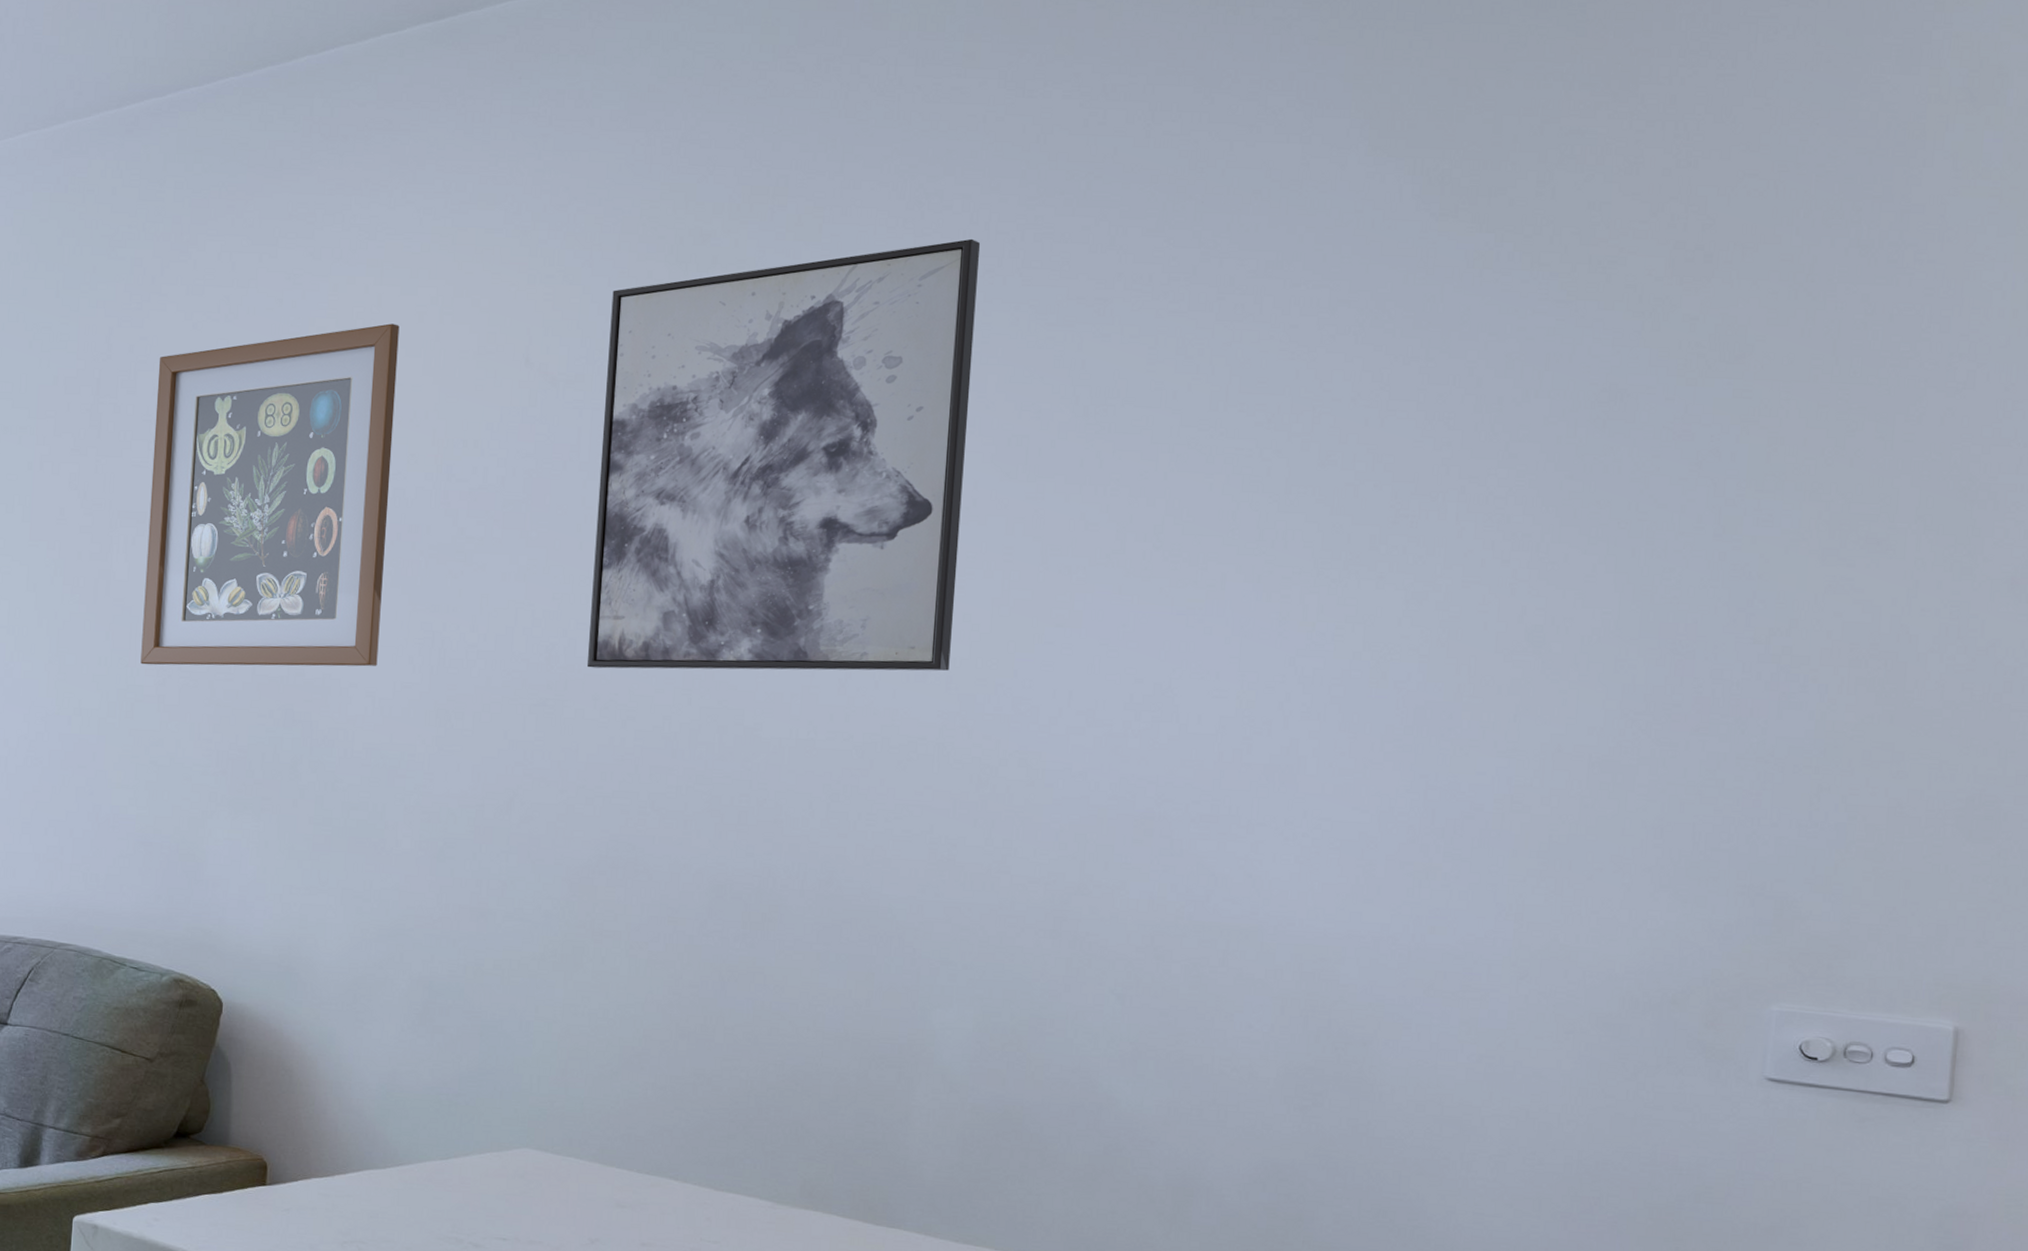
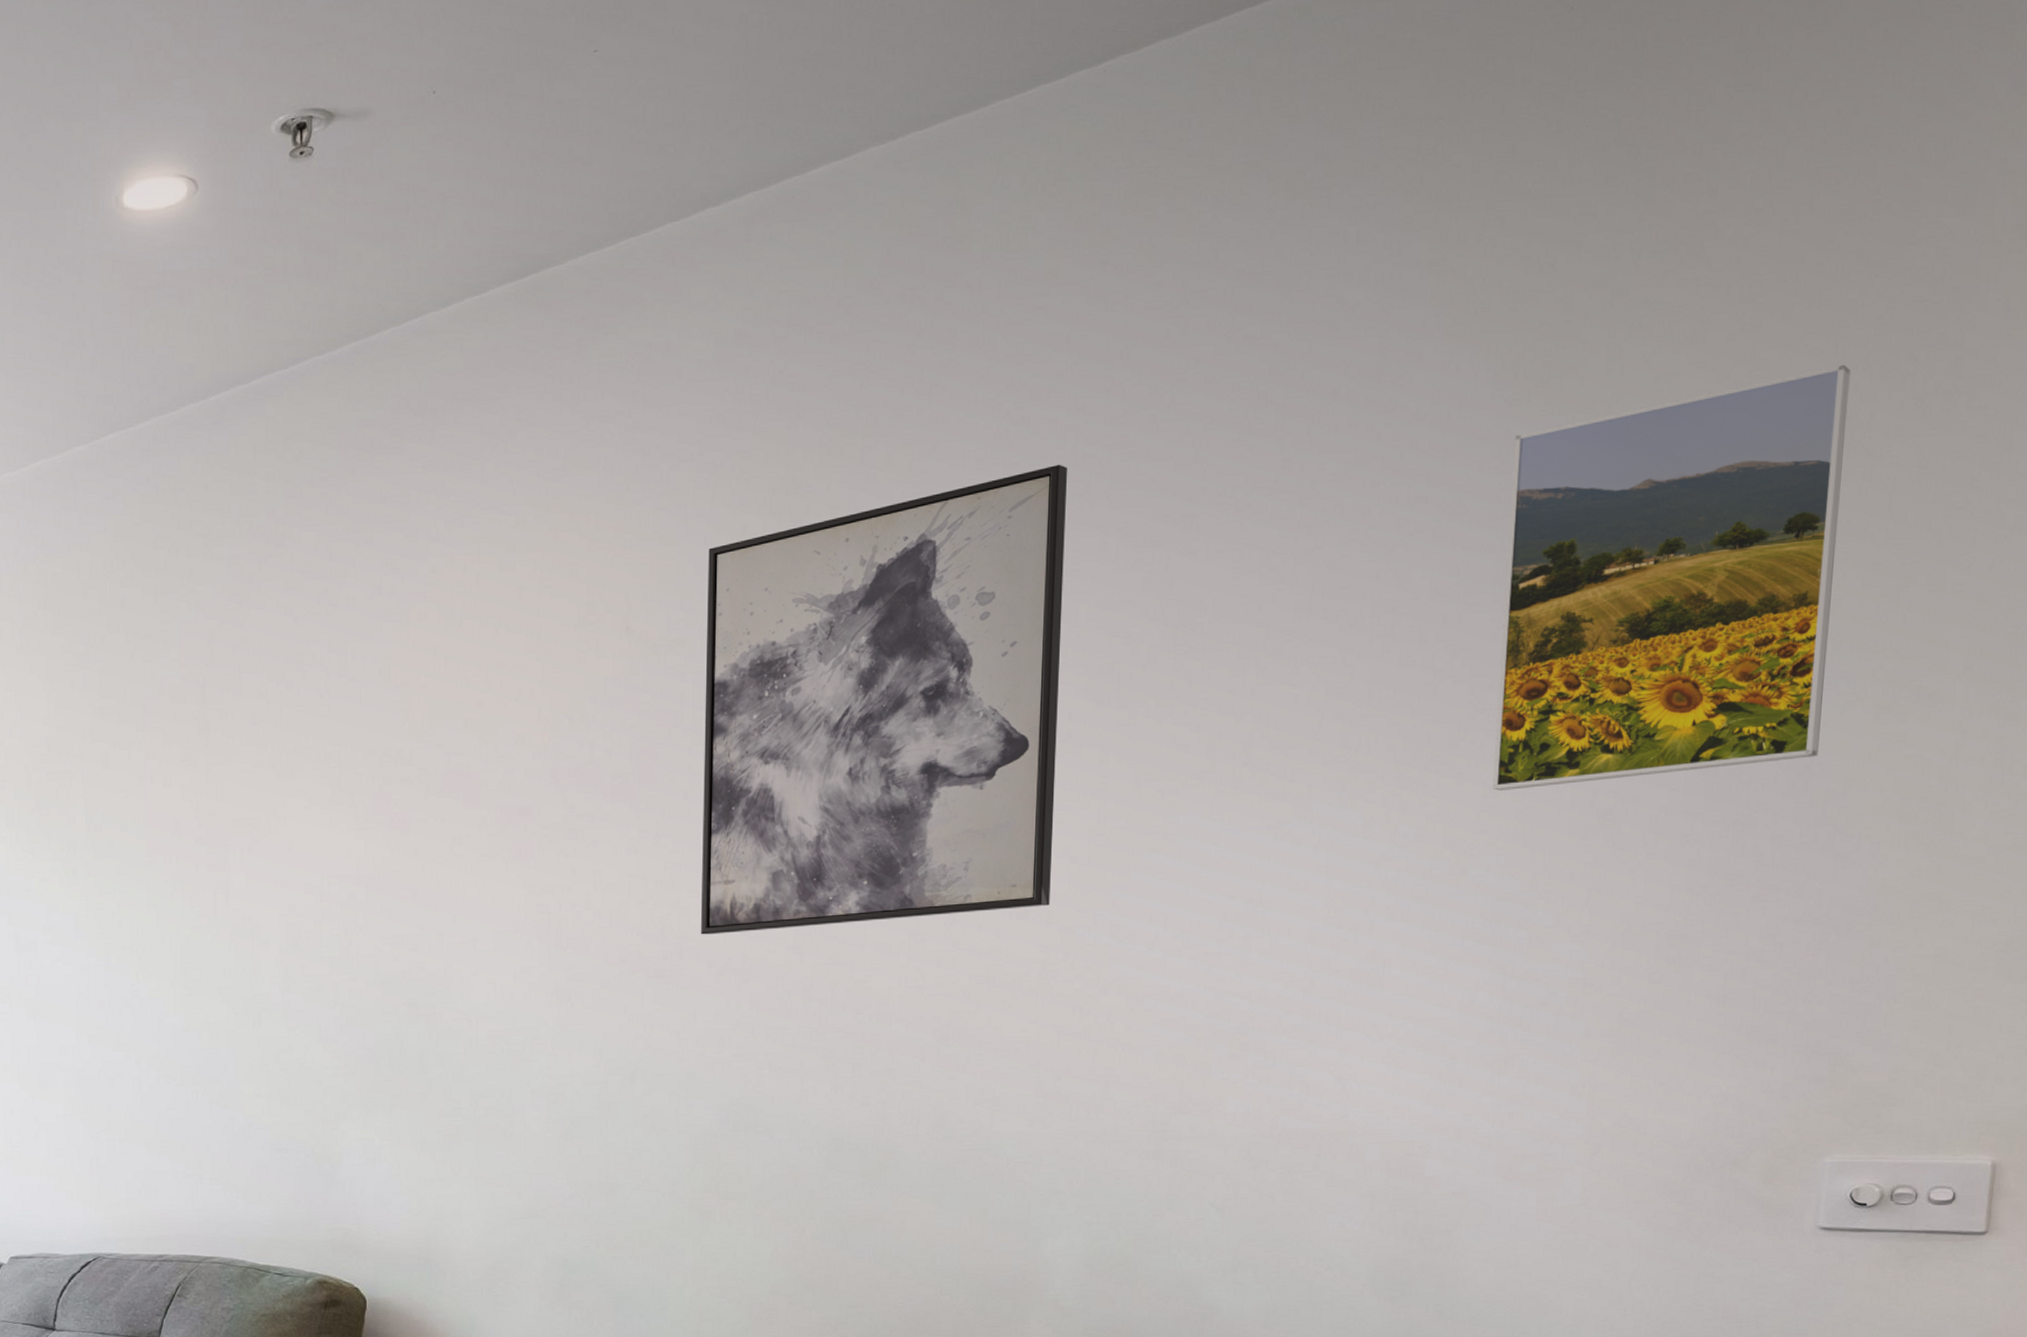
wall art: present [140,323,400,667] -> none [262,602,500,973]
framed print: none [1415,207,1791,598] -> present [1492,364,1851,791]

